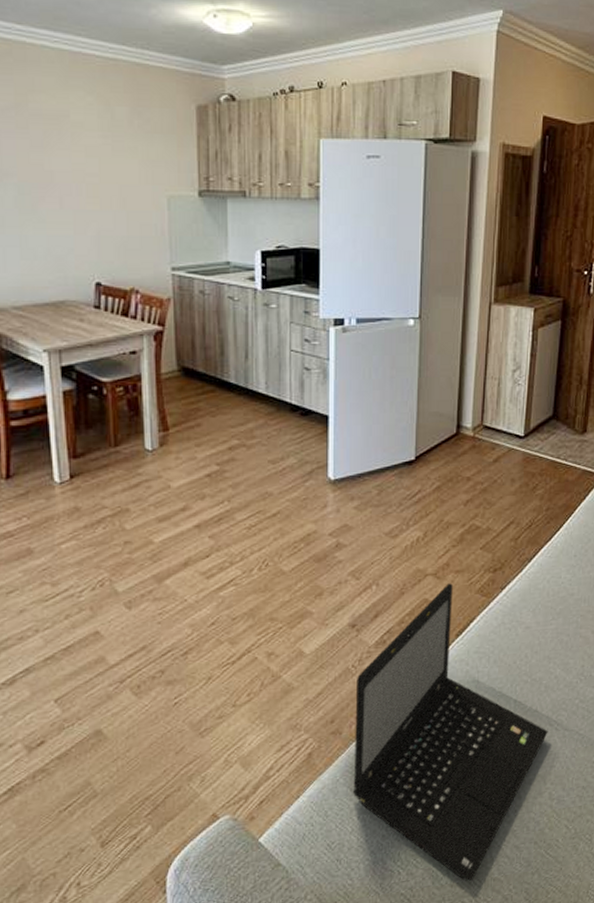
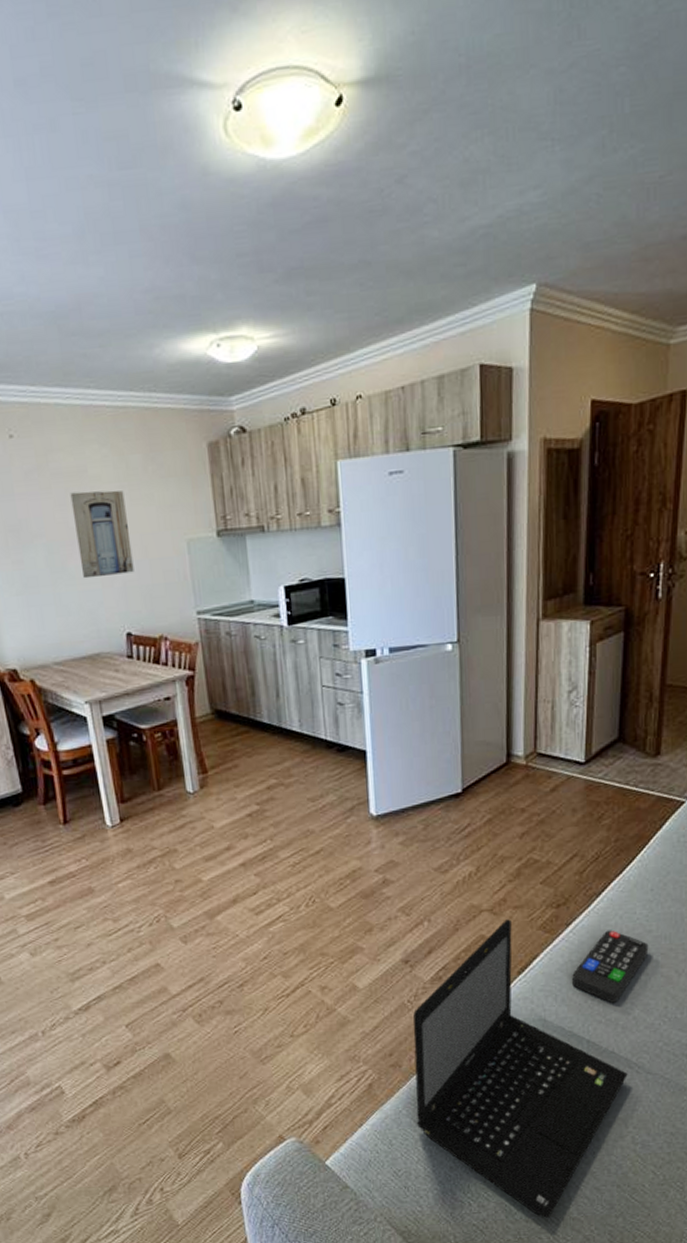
wall art: none [48,135,110,224] -> present [70,490,134,579]
remote control: none [504,593,571,663] -> present [572,930,649,1003]

